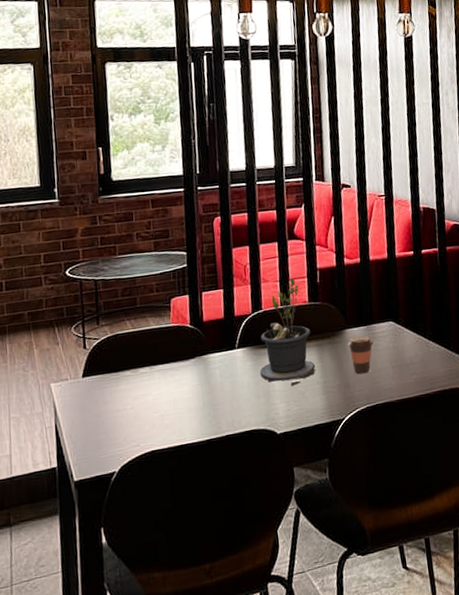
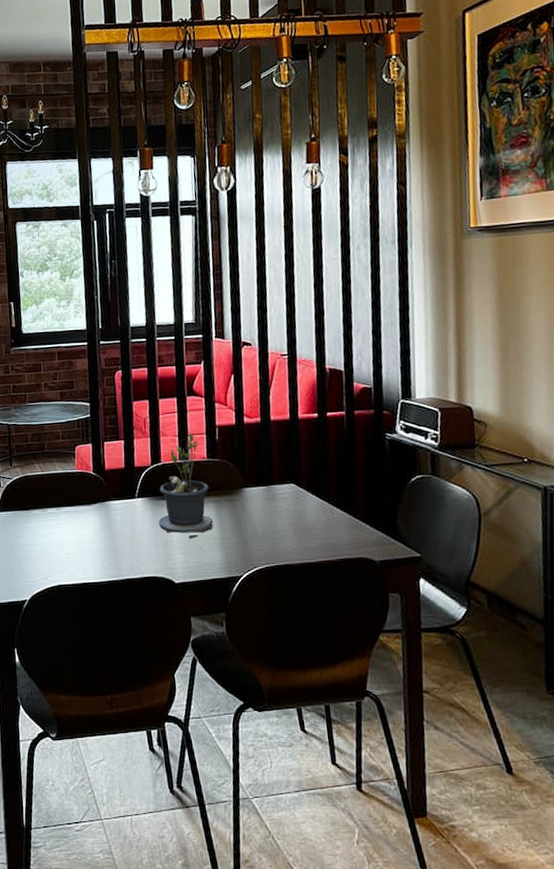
coffee cup: present [348,336,373,374] -> none [246,496,273,534]

